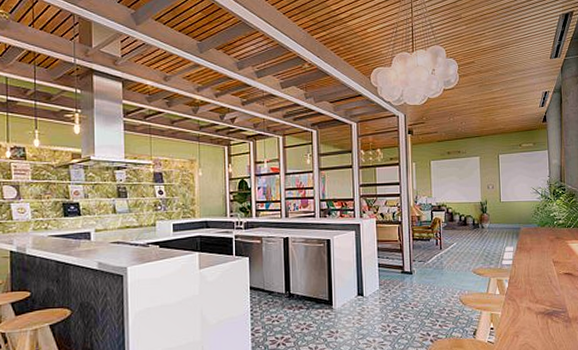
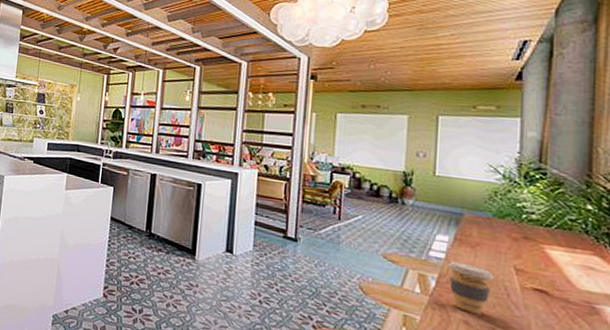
coffee cup: none [514,264,542,301] -> present [447,261,495,315]

